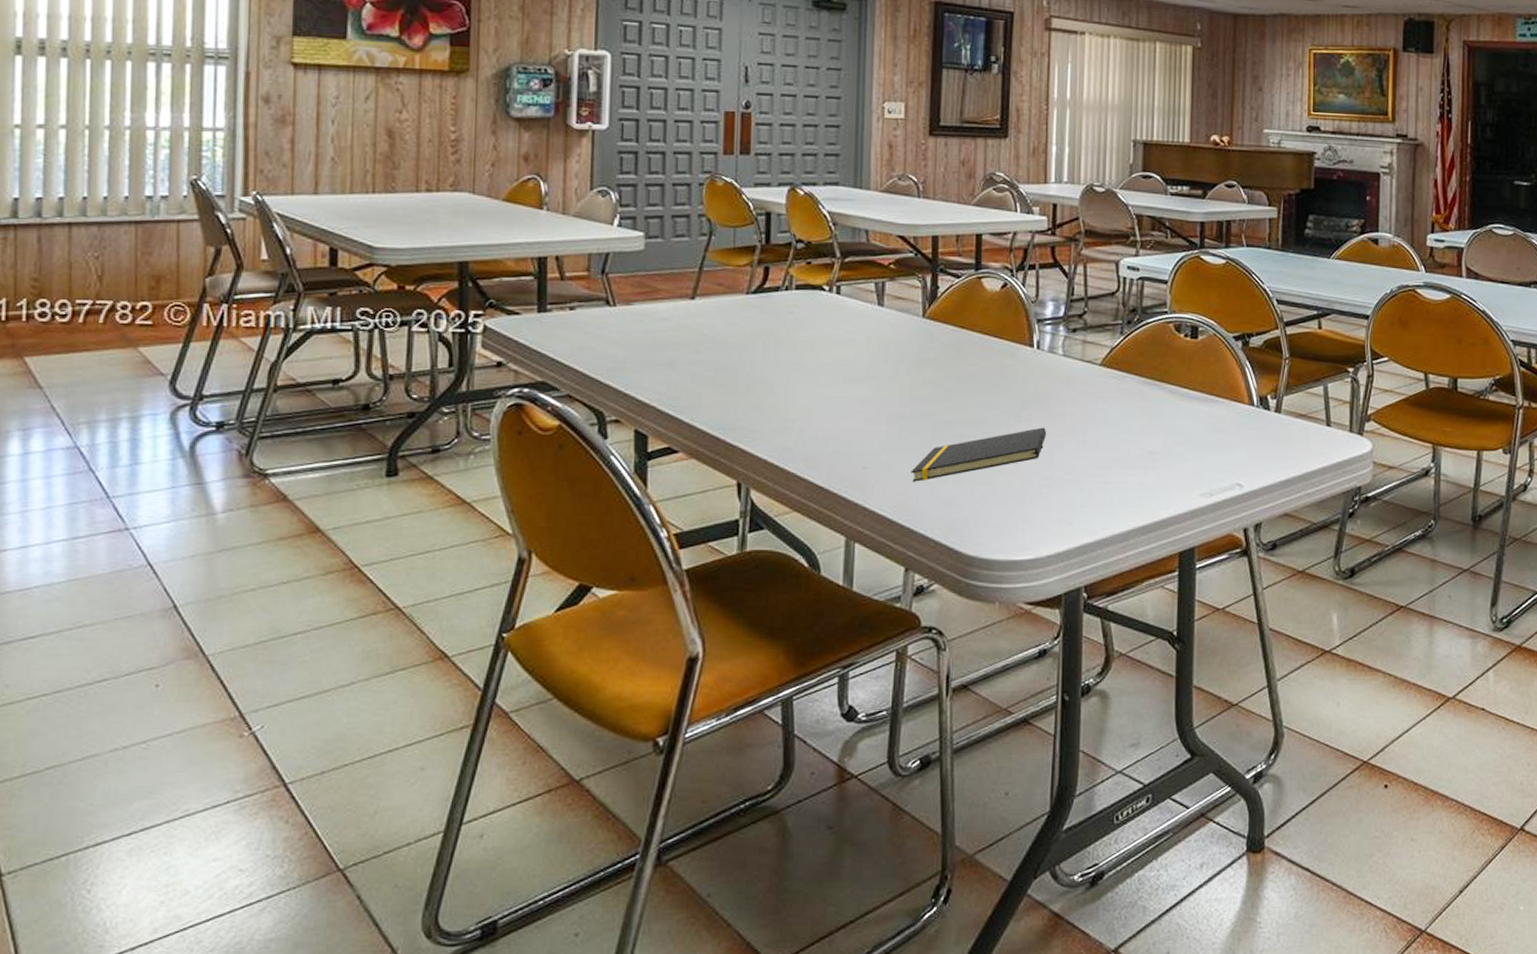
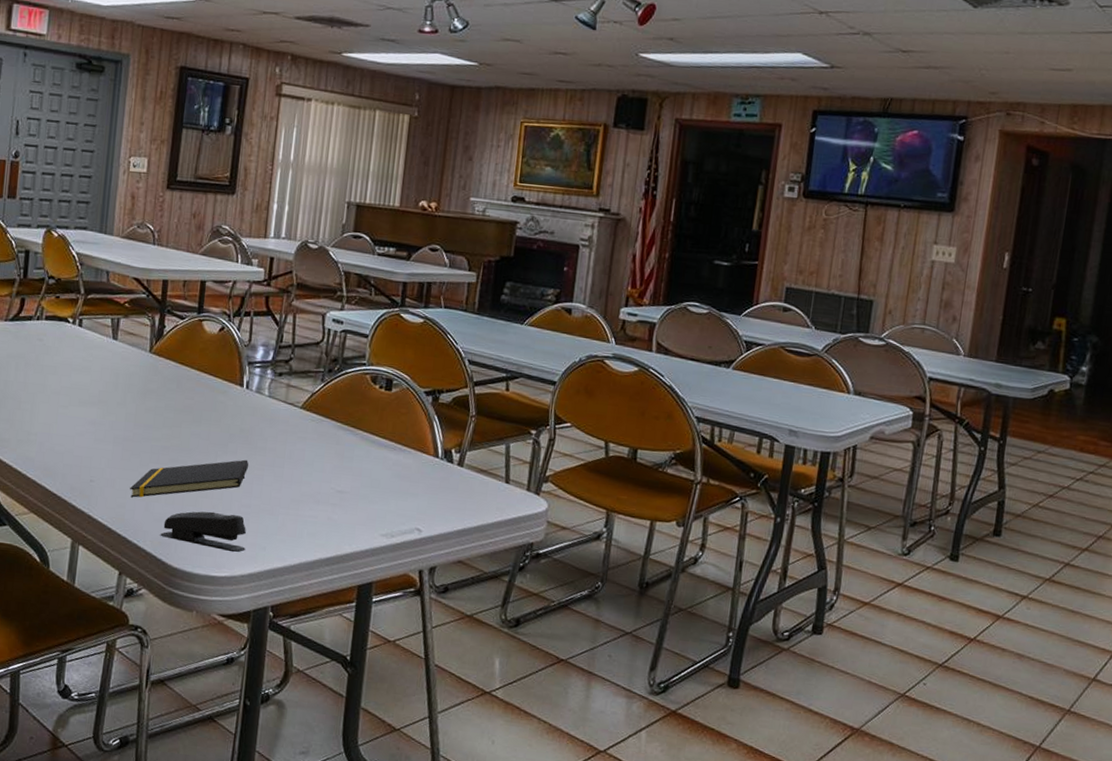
stapler: none [950,488,1050,532] -> present [160,511,246,553]

